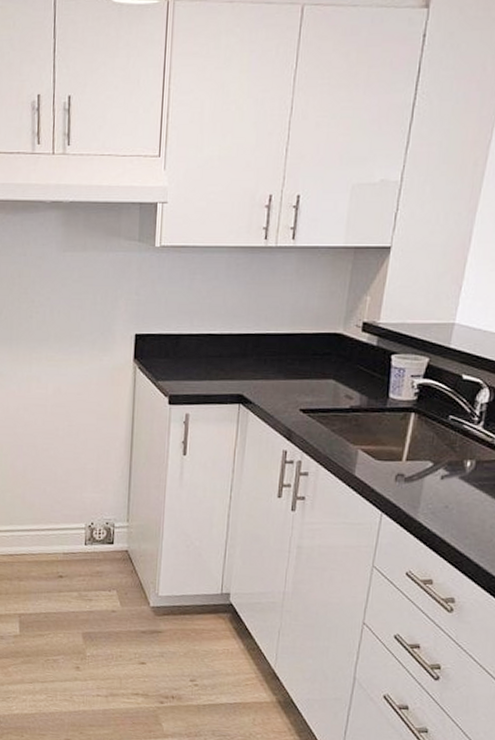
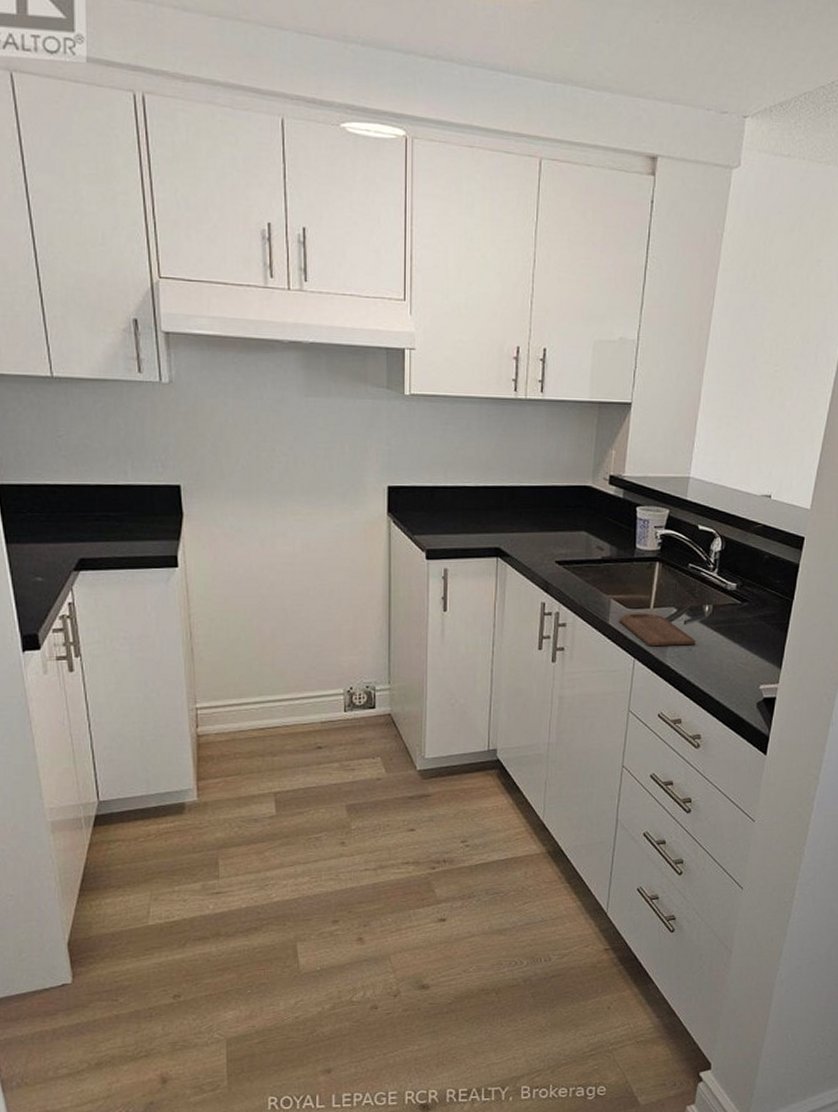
cutting board: none [366,465,454,502] -> present [619,613,696,647]

